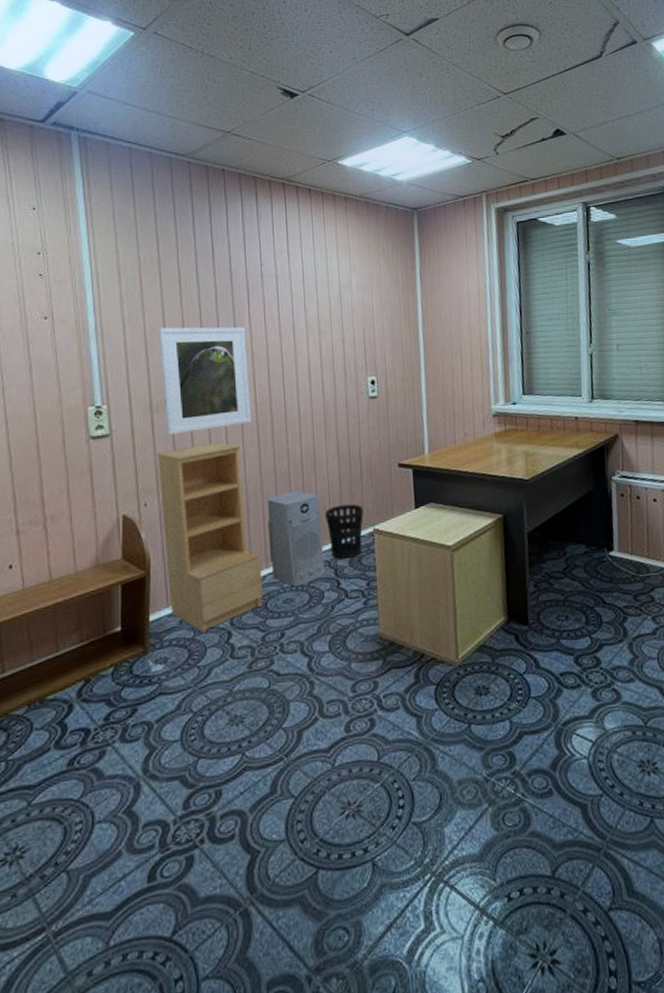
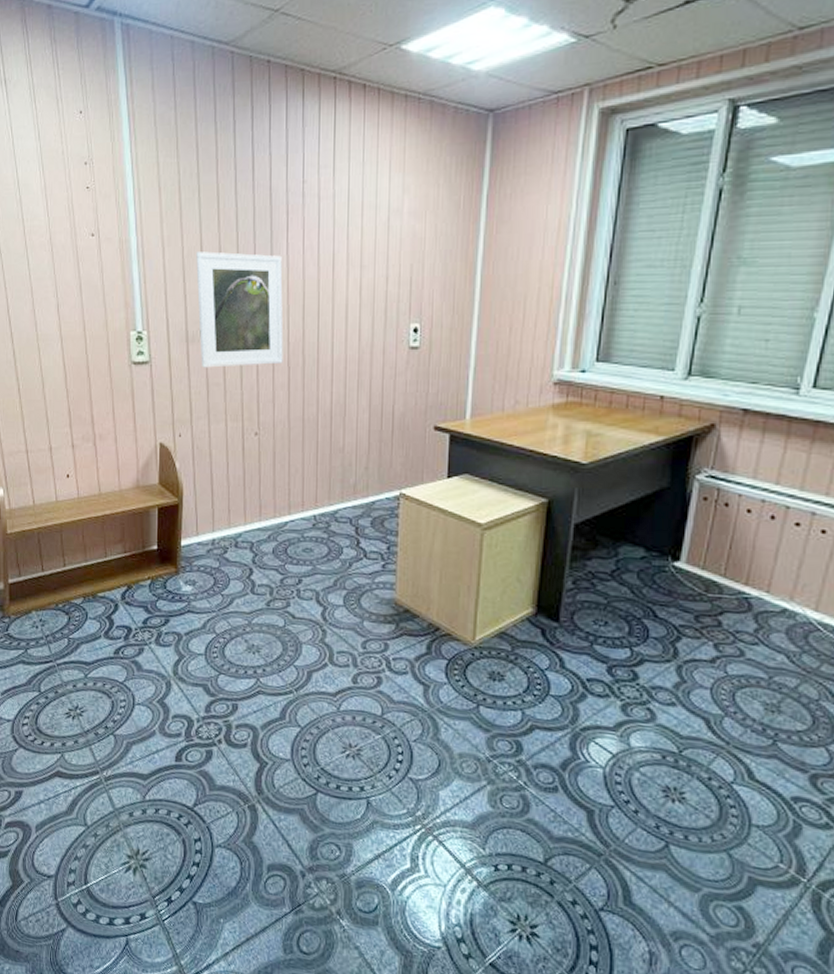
bookshelf: present [156,442,263,633] -> none [191,380,284,565]
air purifier: present [267,490,326,587] -> none [292,441,347,539]
wastebasket: present [325,504,364,559] -> none [351,462,391,519]

